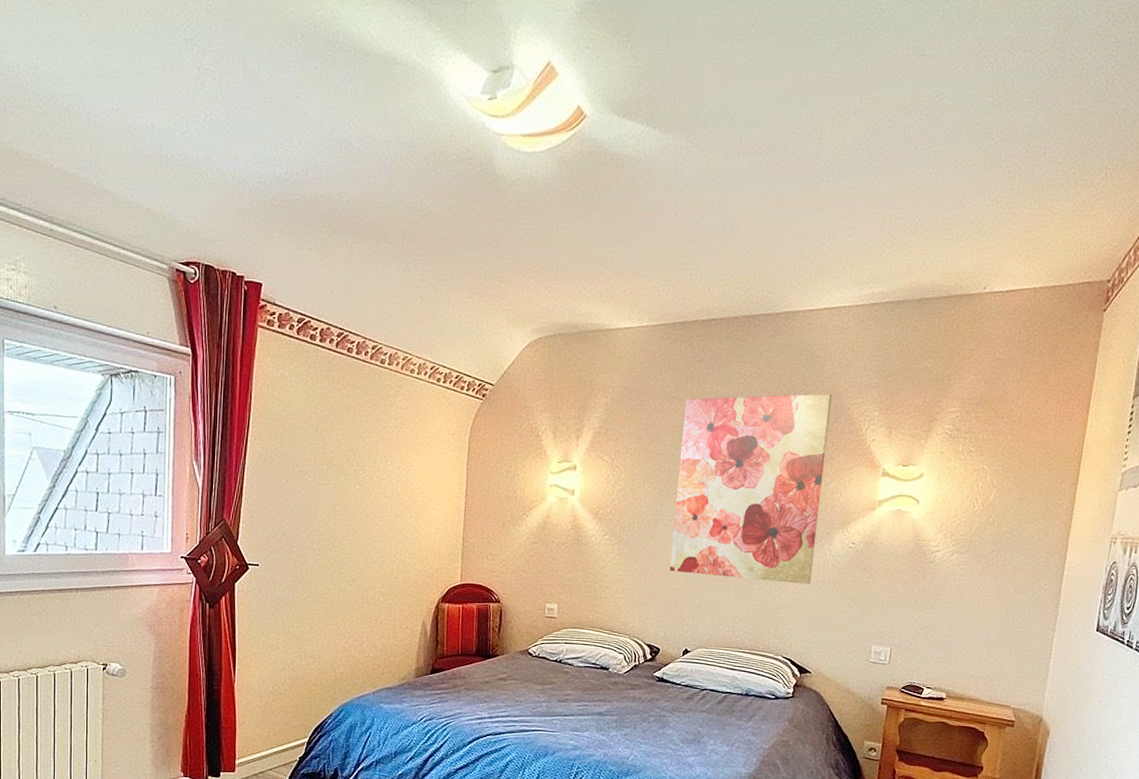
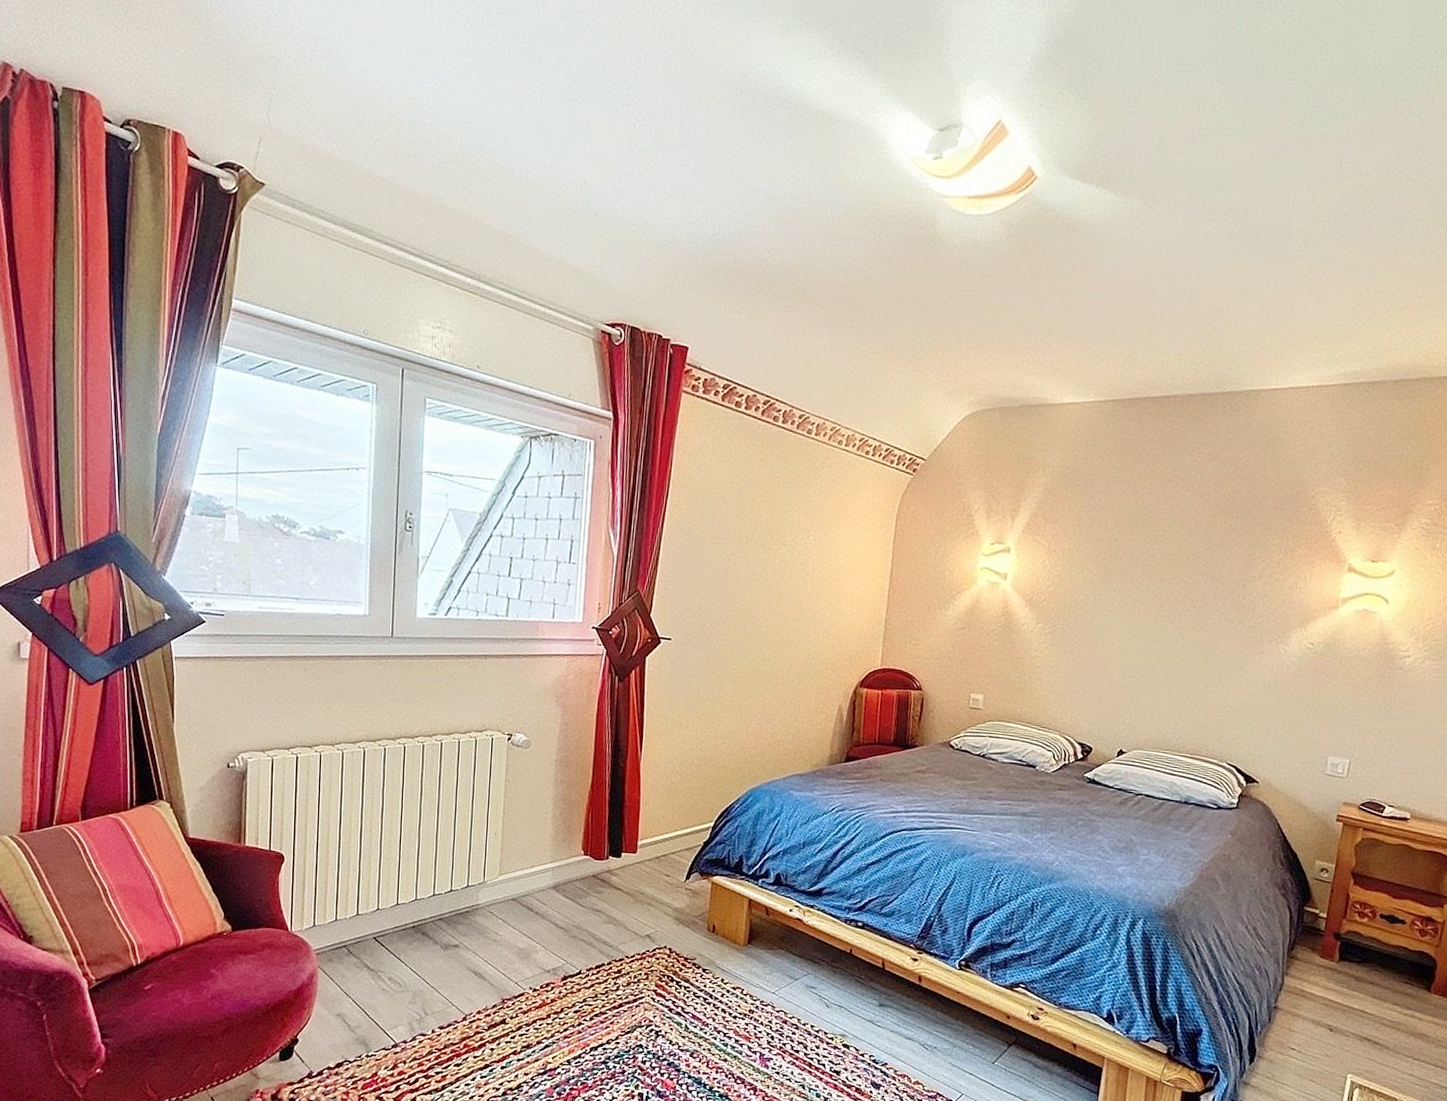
wall art: present [669,393,832,584] -> none [1107,479,1295,686]

